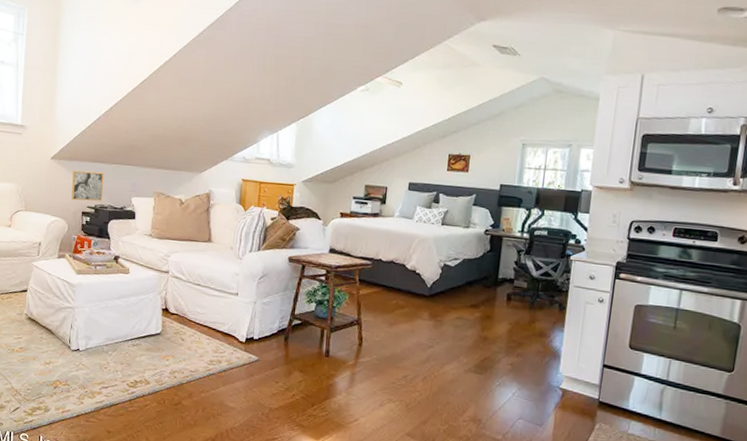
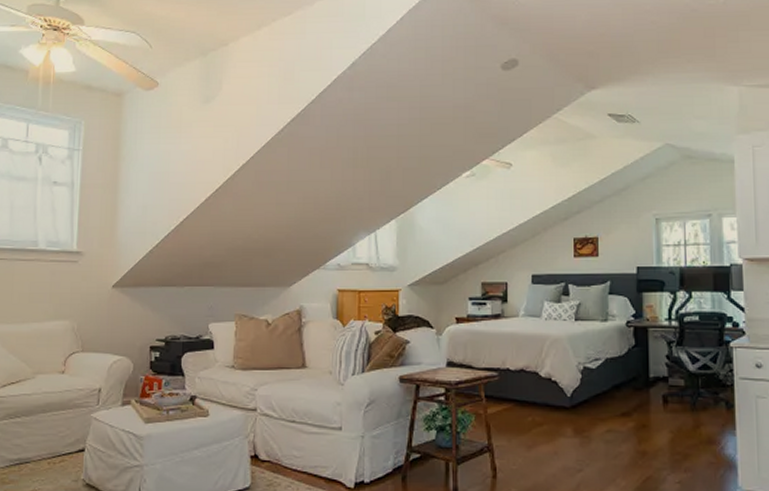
wall art: present [71,170,104,202] -> none [137,298,176,334]

